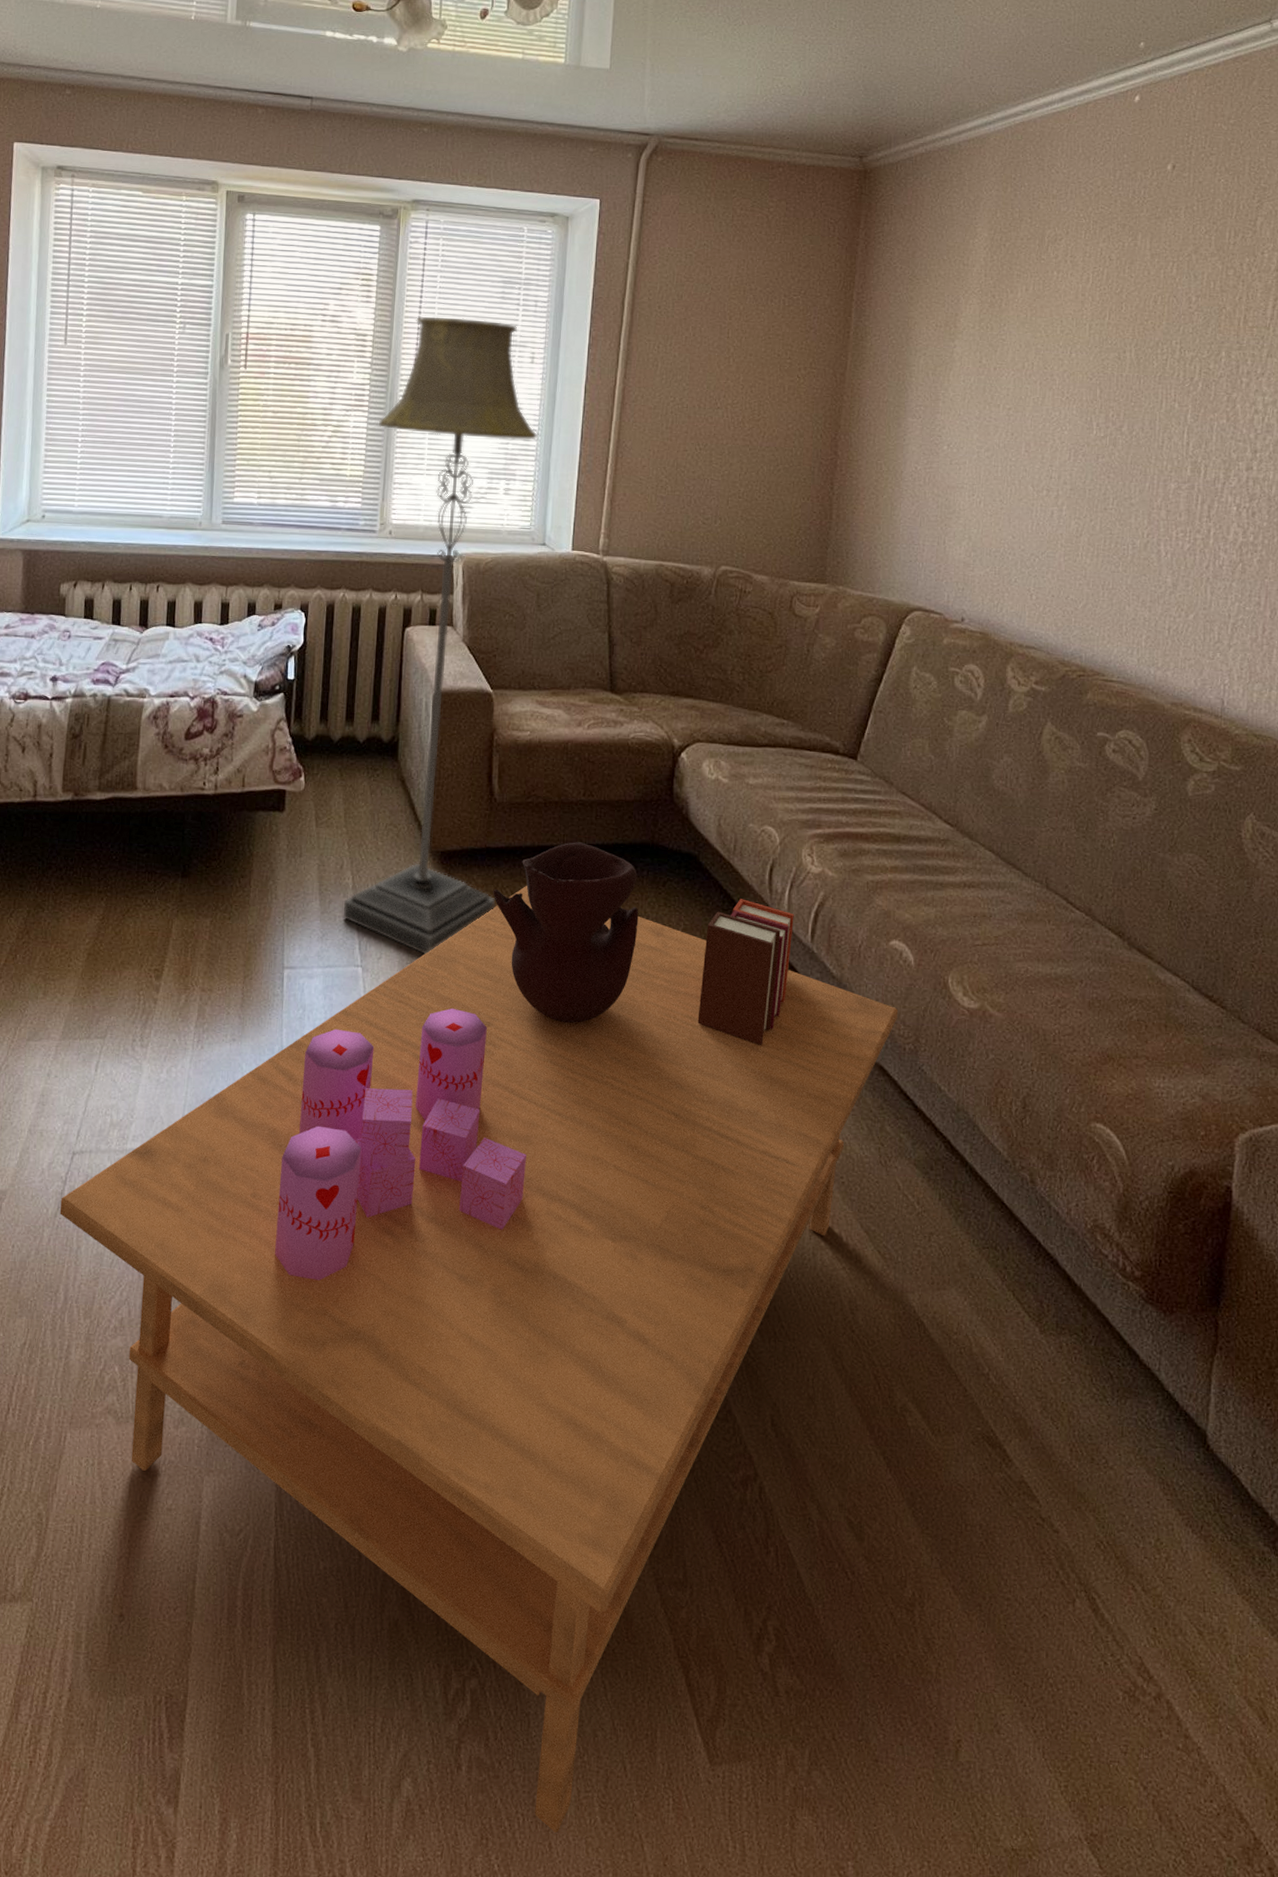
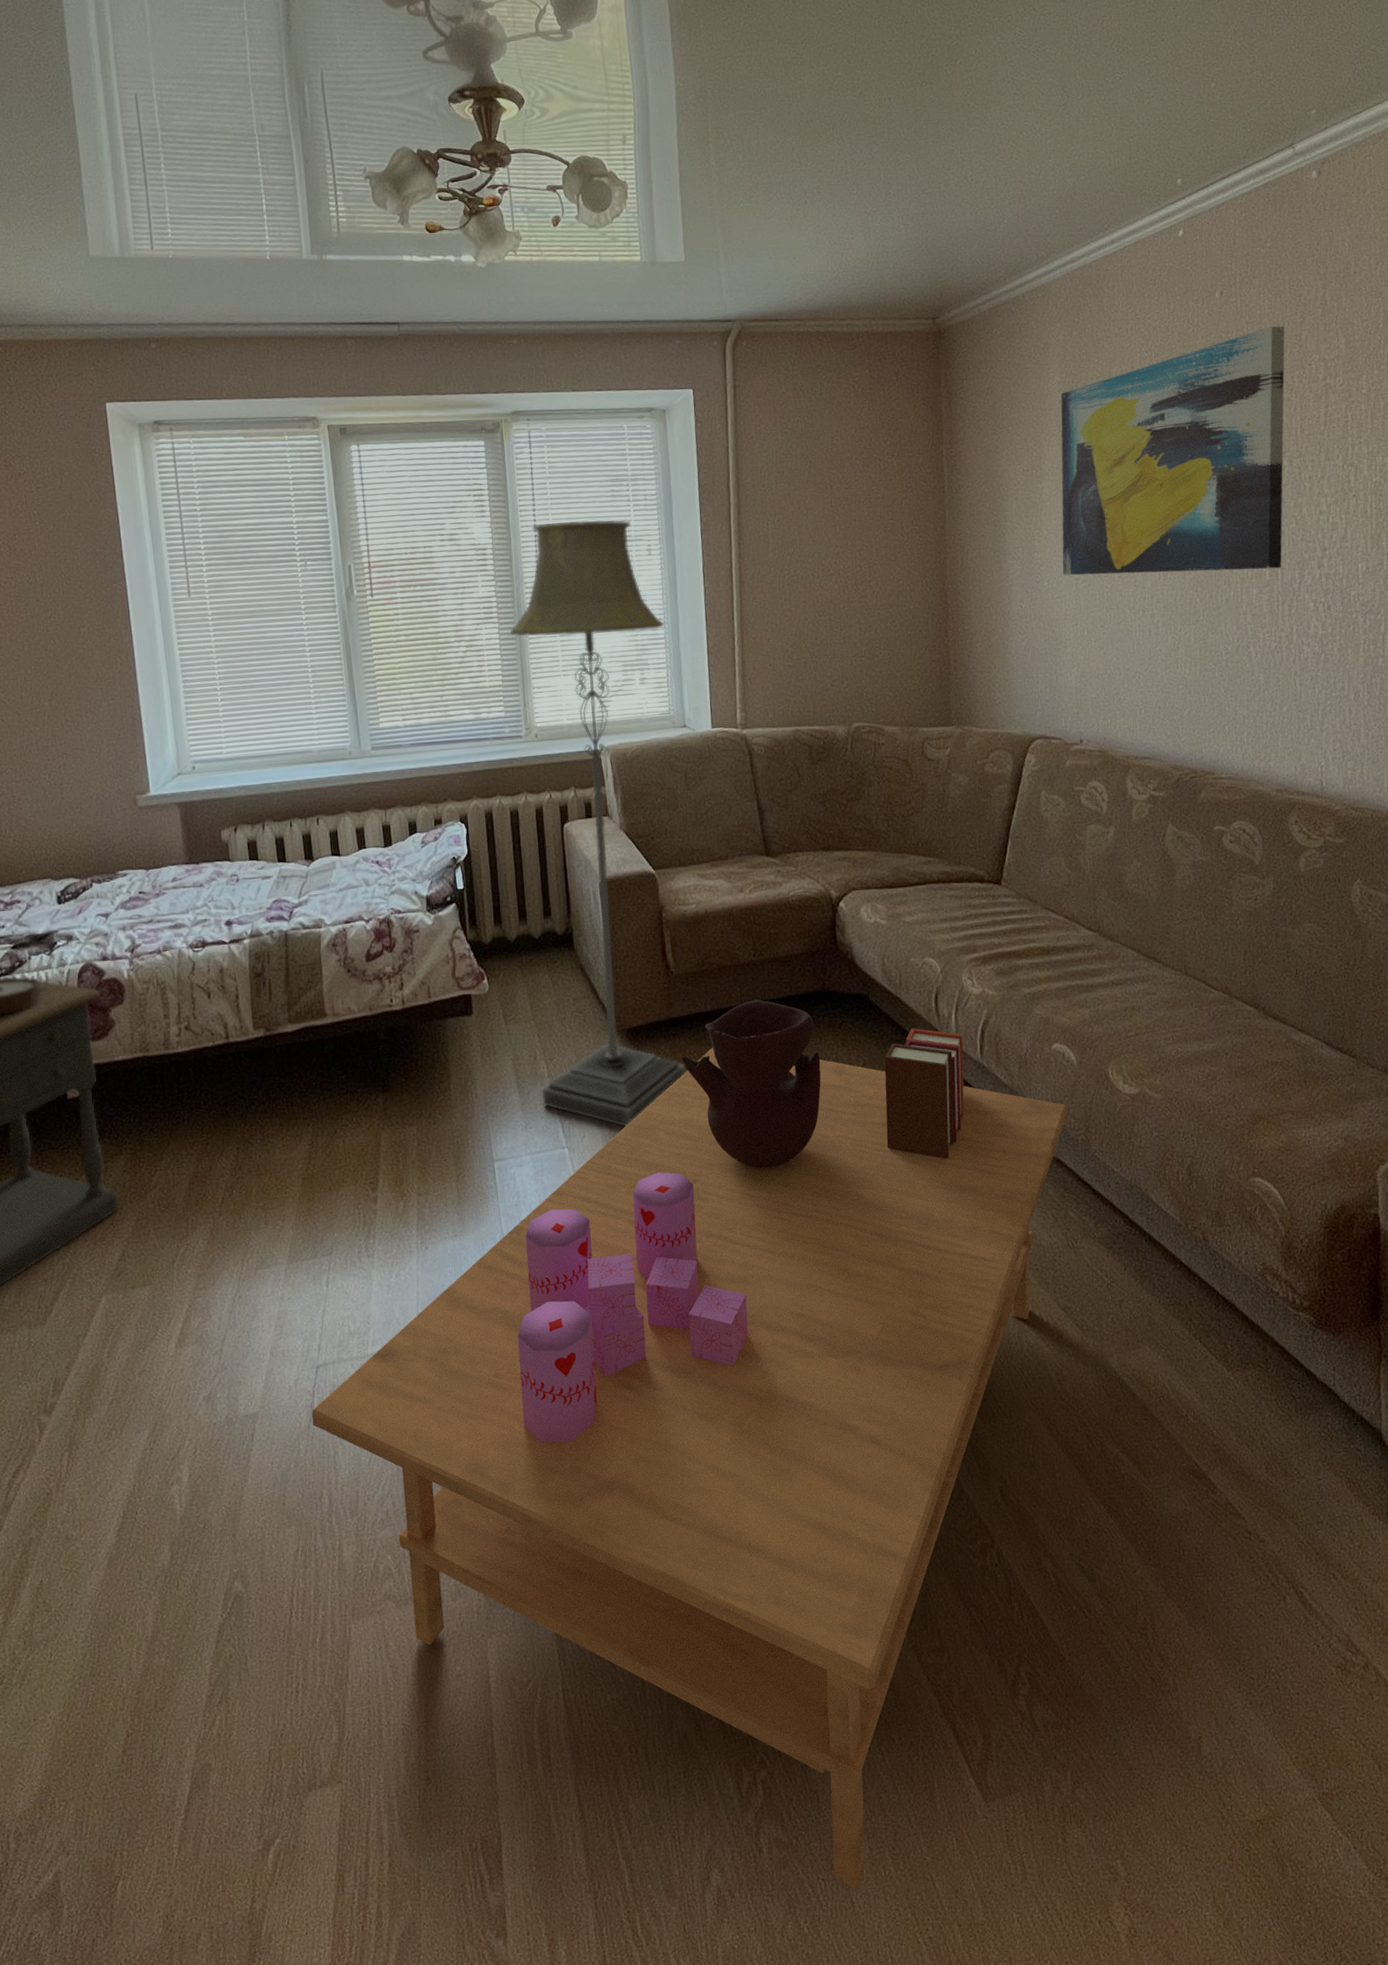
wall art: none [965,207,1239,465] -> present [1061,325,1285,576]

